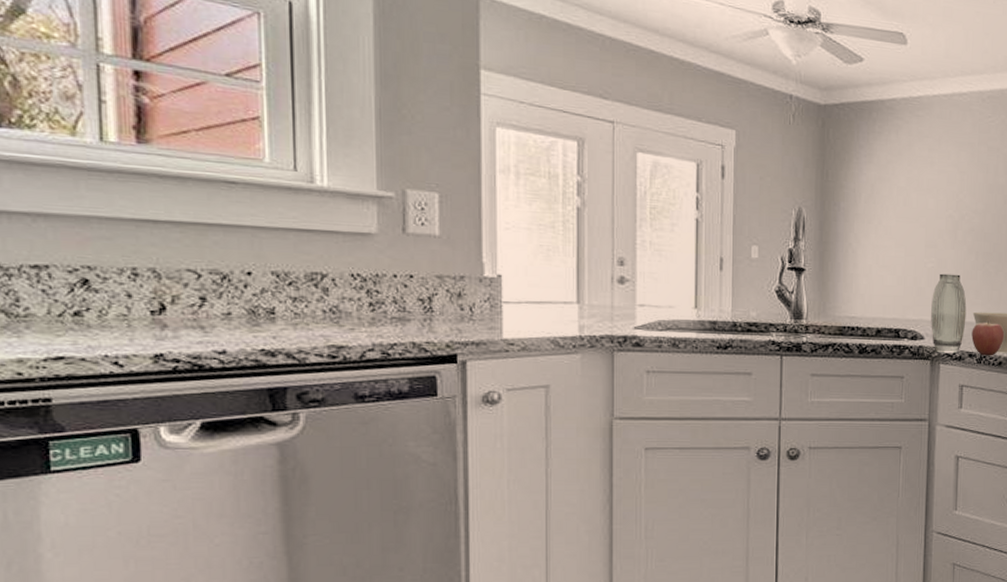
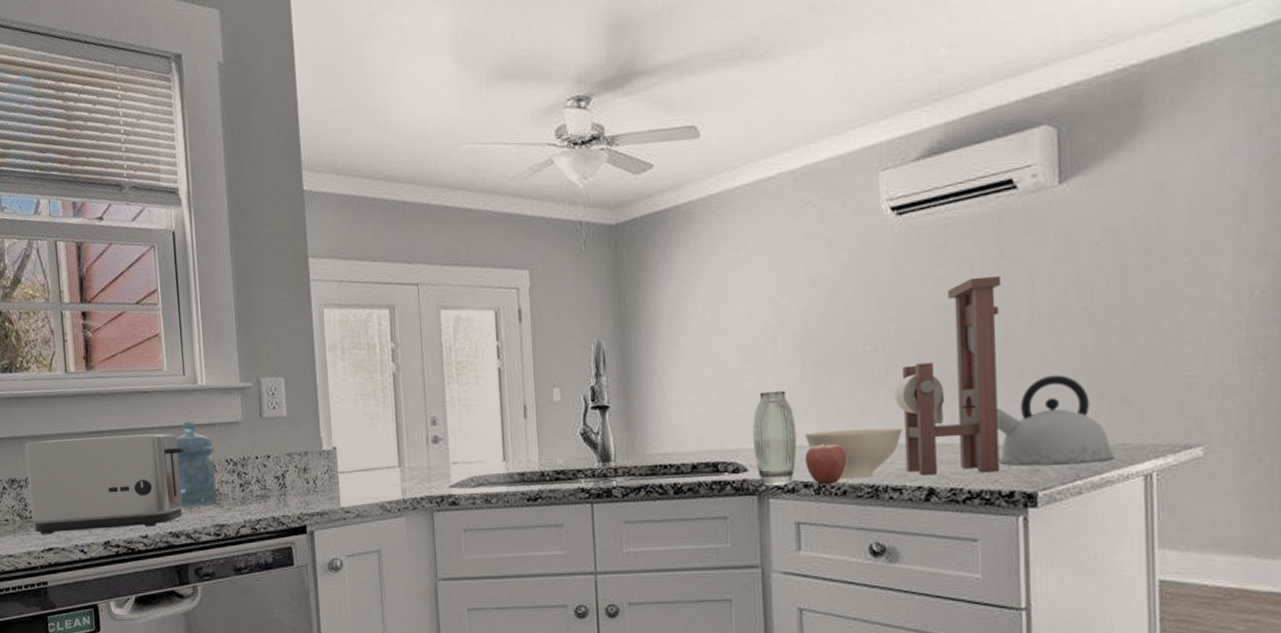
toaster: none [21,220,292,341] -> present [25,433,186,534]
canister: none [277,224,335,324] -> present [176,421,217,508]

